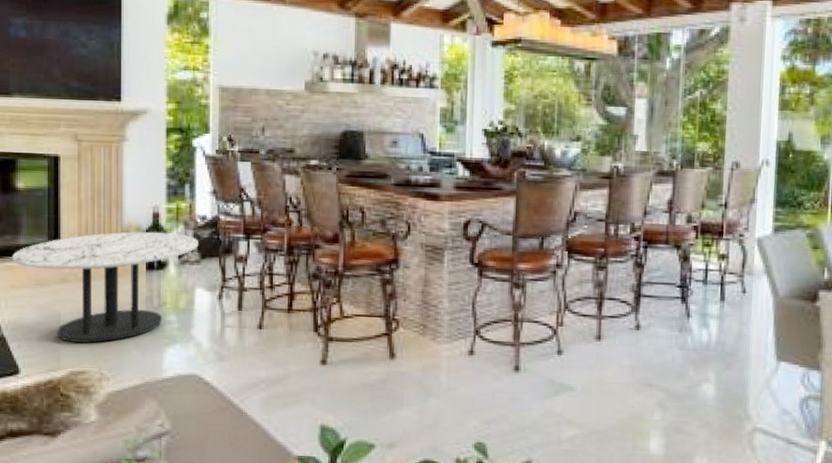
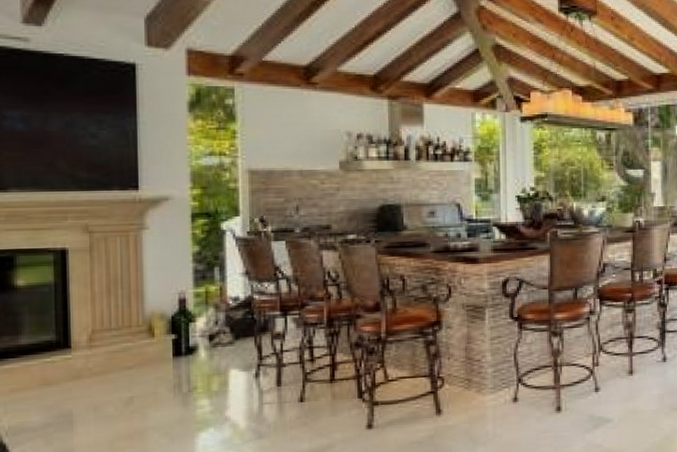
coffee table: present [12,231,198,344] -> none [12,316,231,440]

